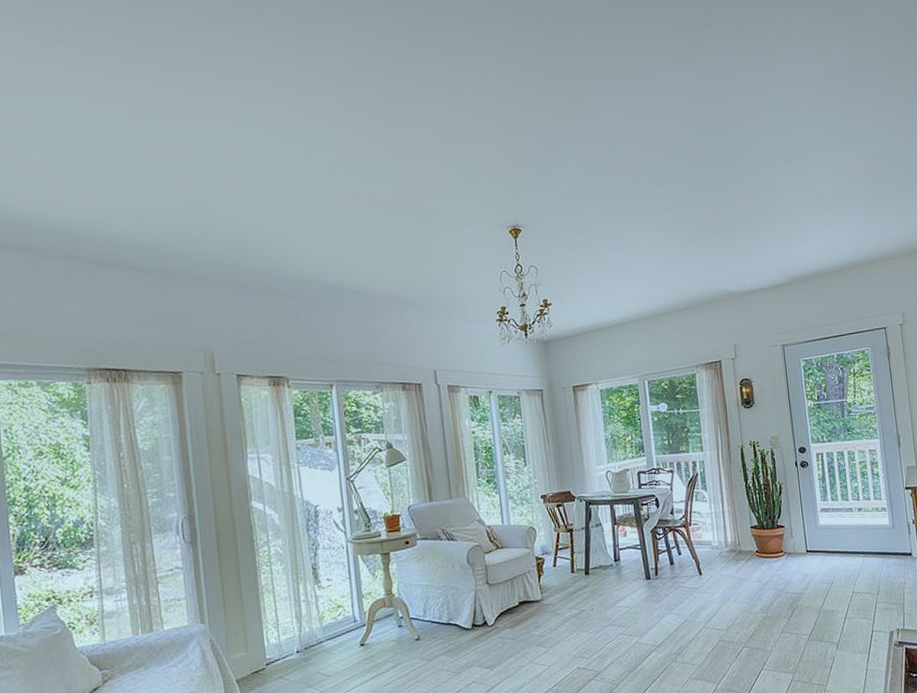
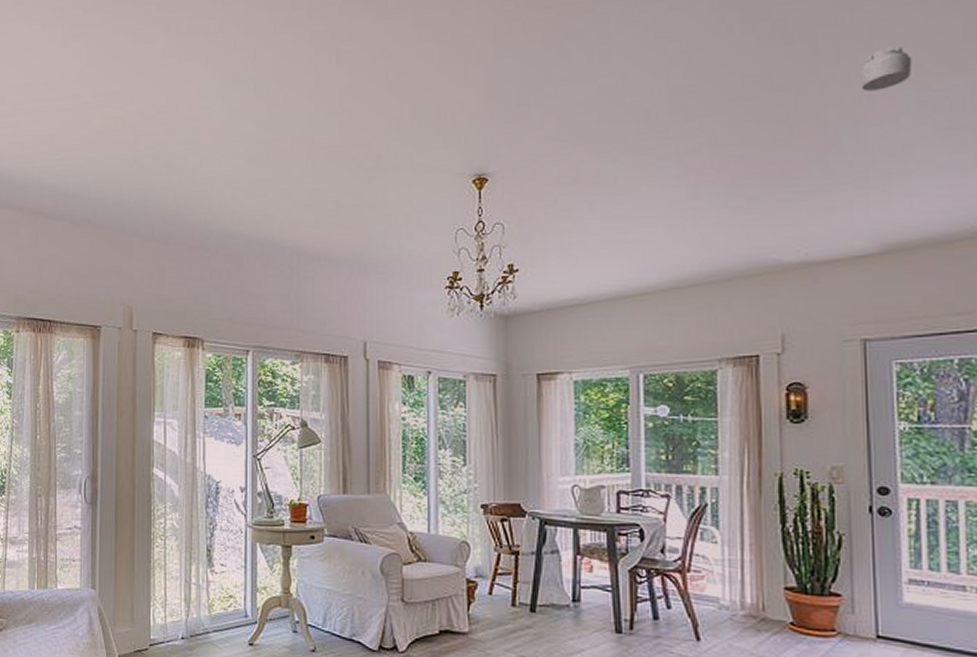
smoke detector: none [765,136,795,168] -> present [860,46,912,92]

